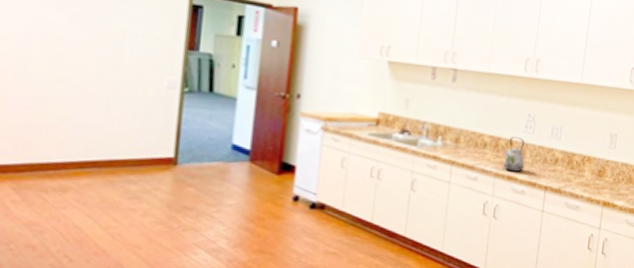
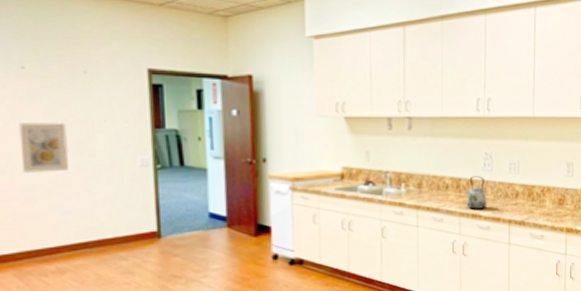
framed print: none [40,28,95,84] -> present [19,122,69,173]

